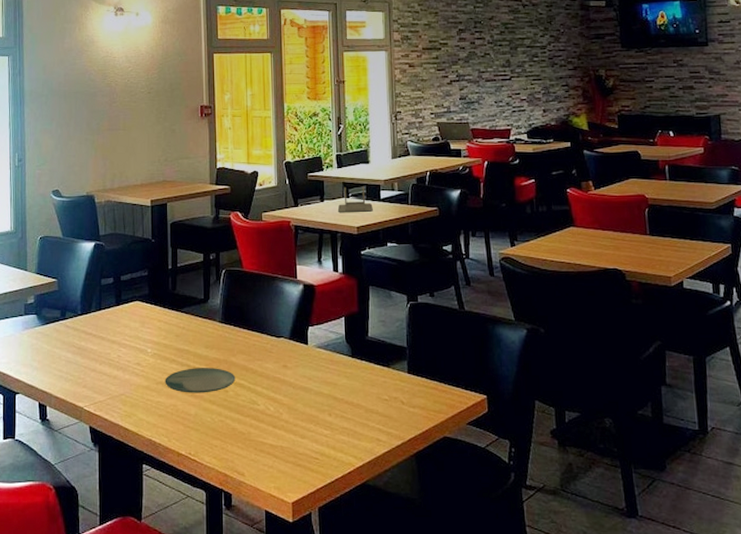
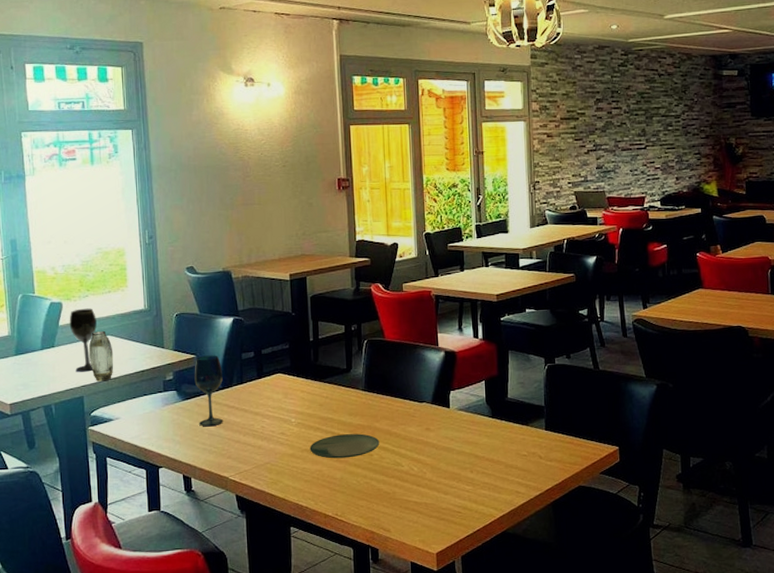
wineglass: none [54,280,82,353] -> present [194,355,223,427]
napkin holder: present [338,186,373,212] -> none [478,255,512,281]

